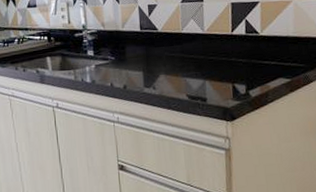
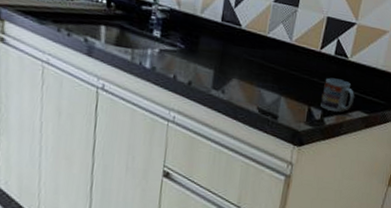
cup: none [242,53,274,85] -> present [320,77,355,113]

